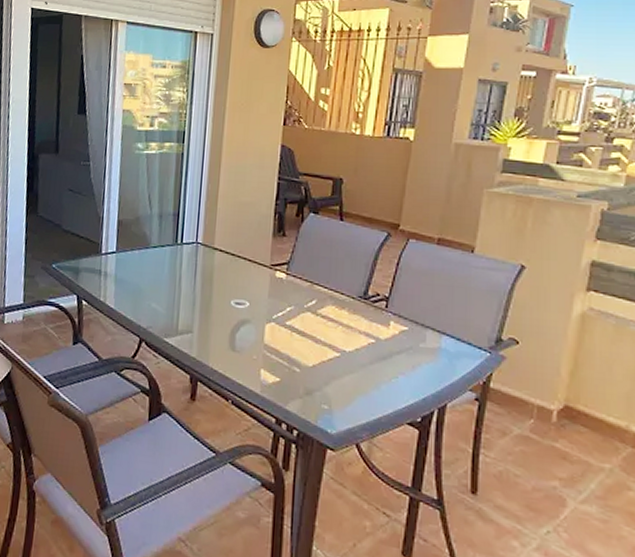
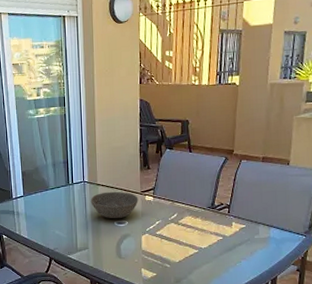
bowl: none [202,259,266,298] -> present [90,191,138,219]

